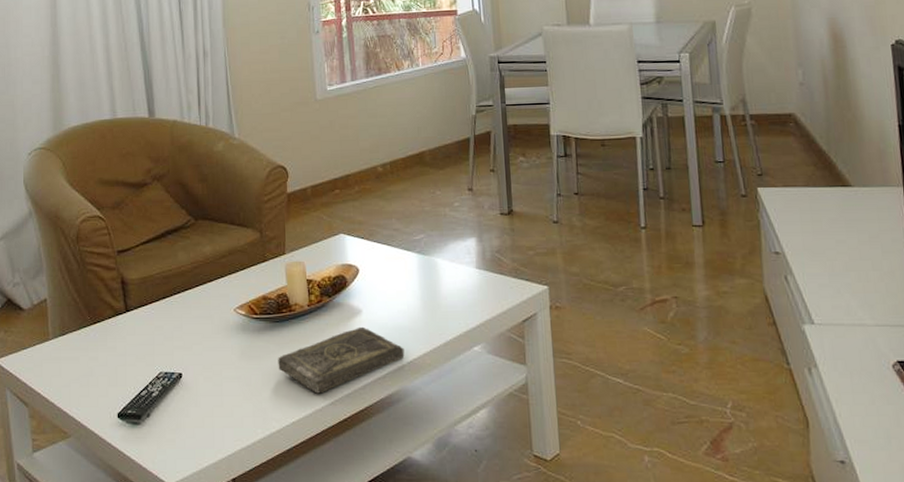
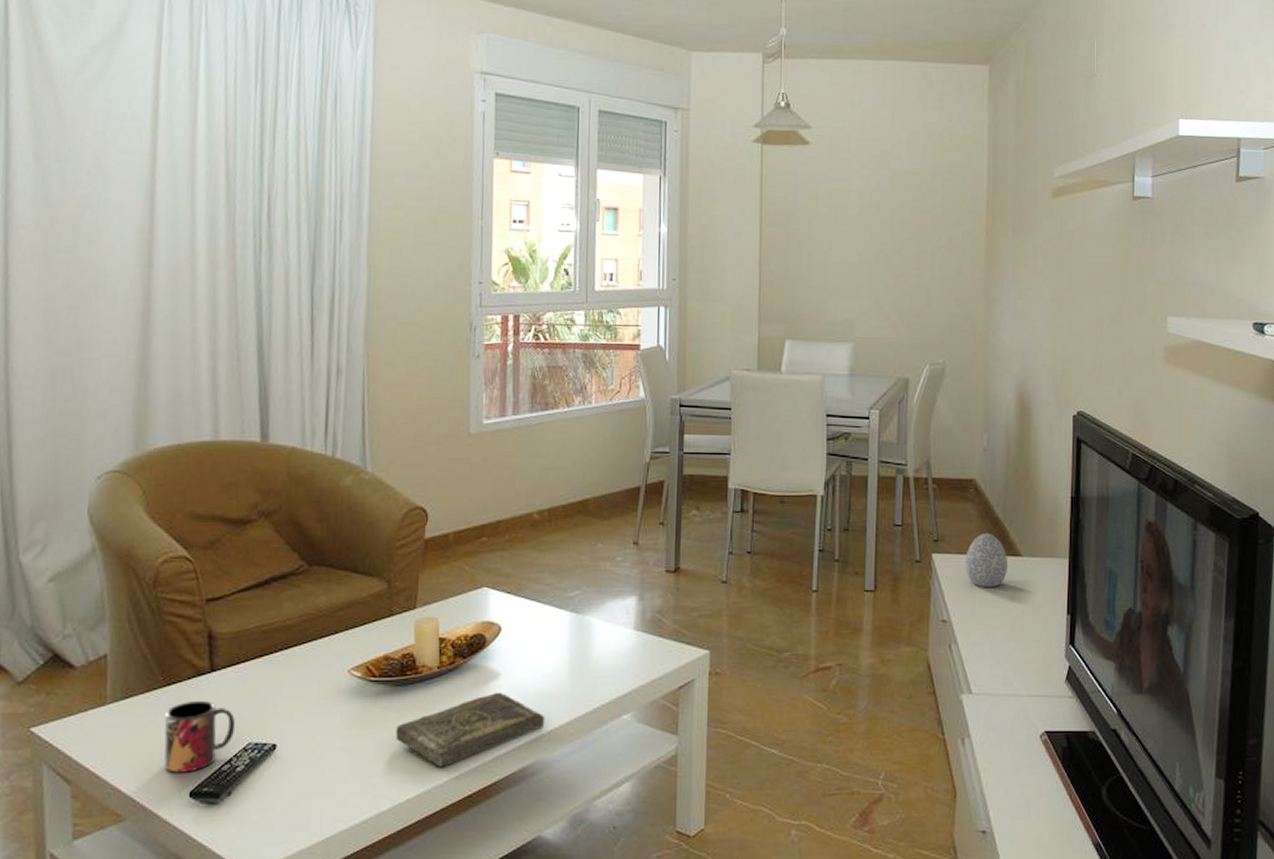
mug: none [93,336,148,397] -> present [164,700,235,773]
decorative egg: none [792,165,839,218] -> present [966,533,1008,587]

